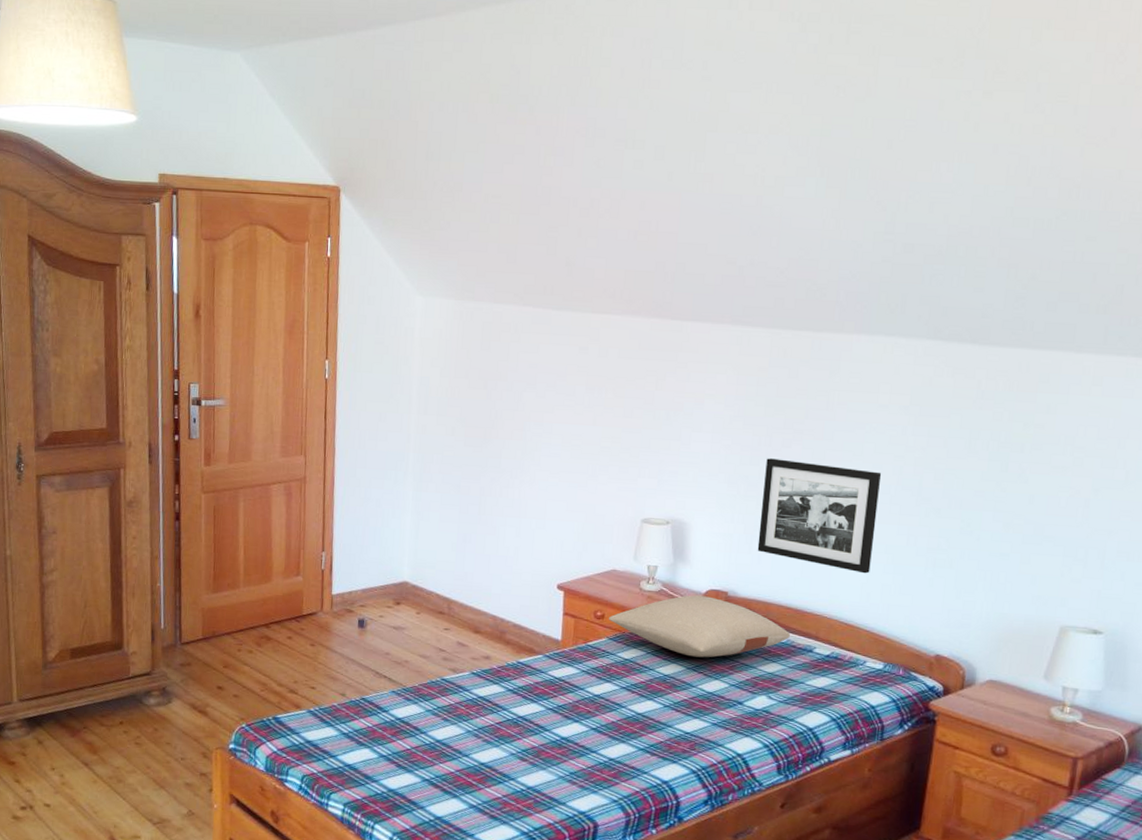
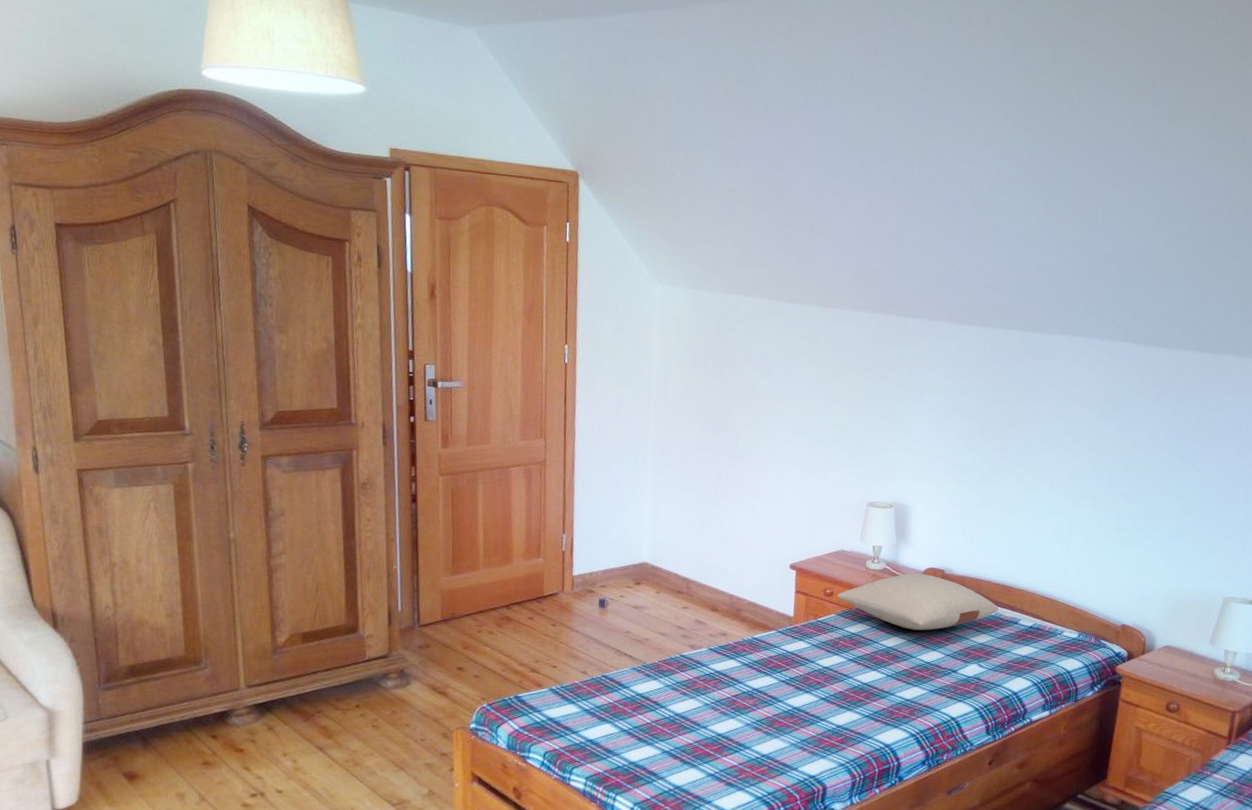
picture frame: present [757,458,882,574] -> none [970,447,1079,553]

